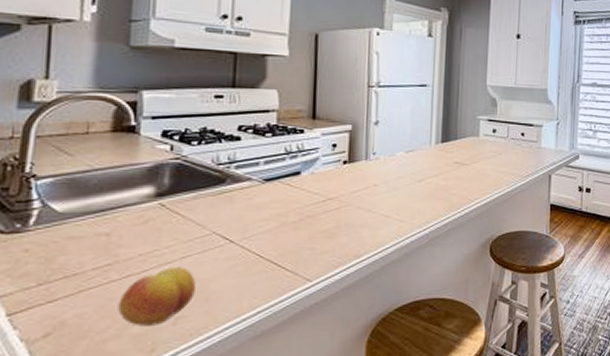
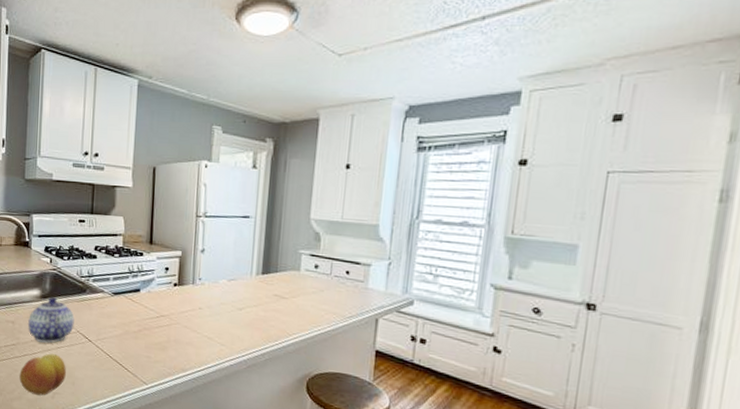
teapot: none [132,193,208,255] -> present [27,297,75,343]

